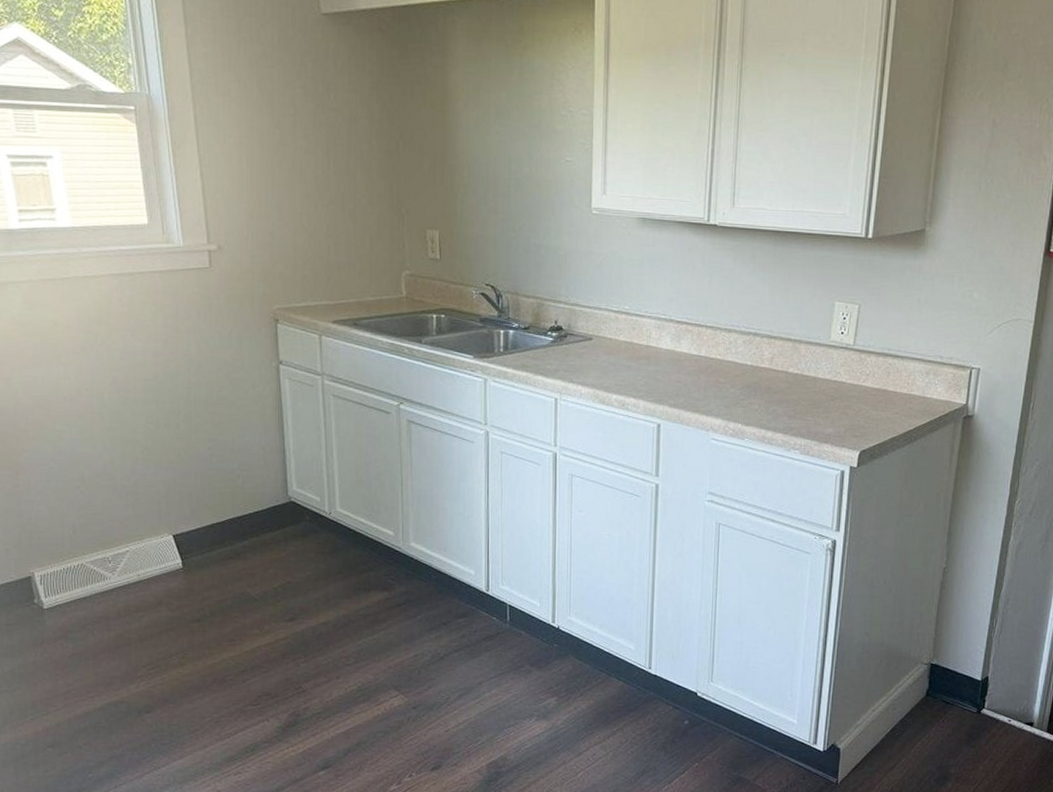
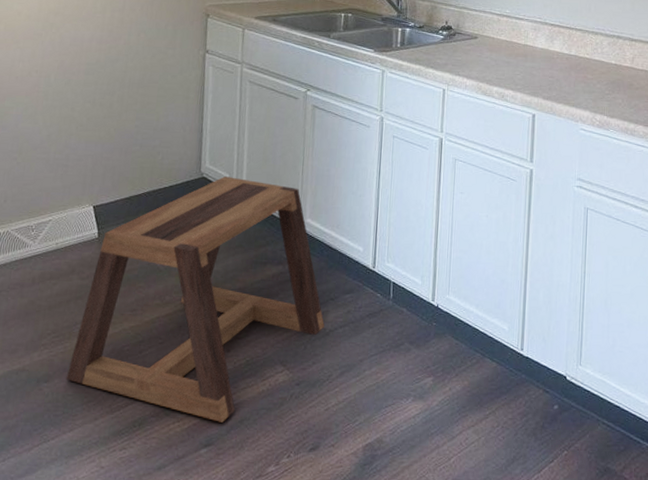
stool: none [168,500,438,746] -> present [66,176,324,422]

